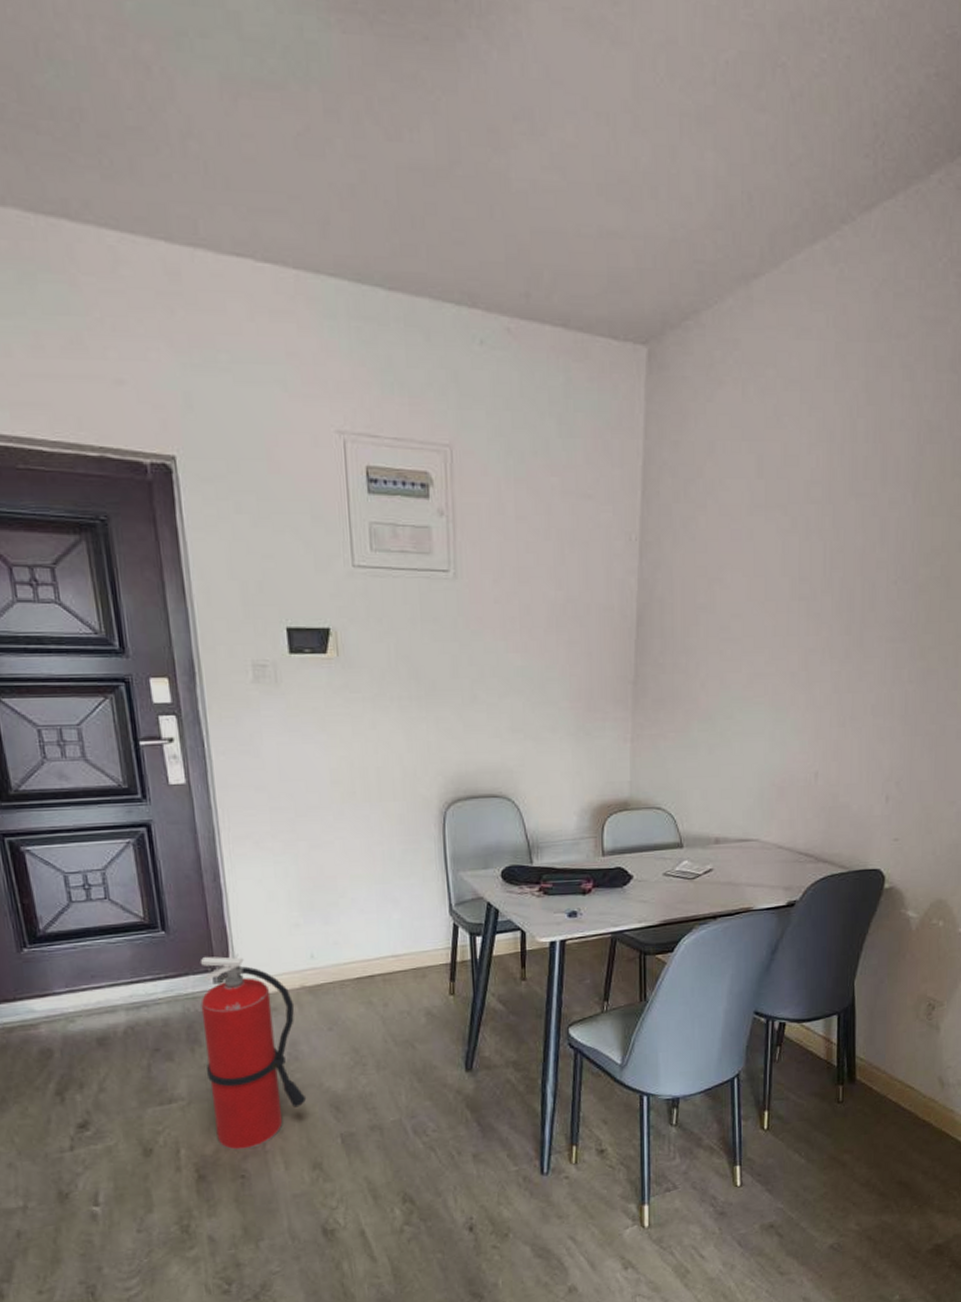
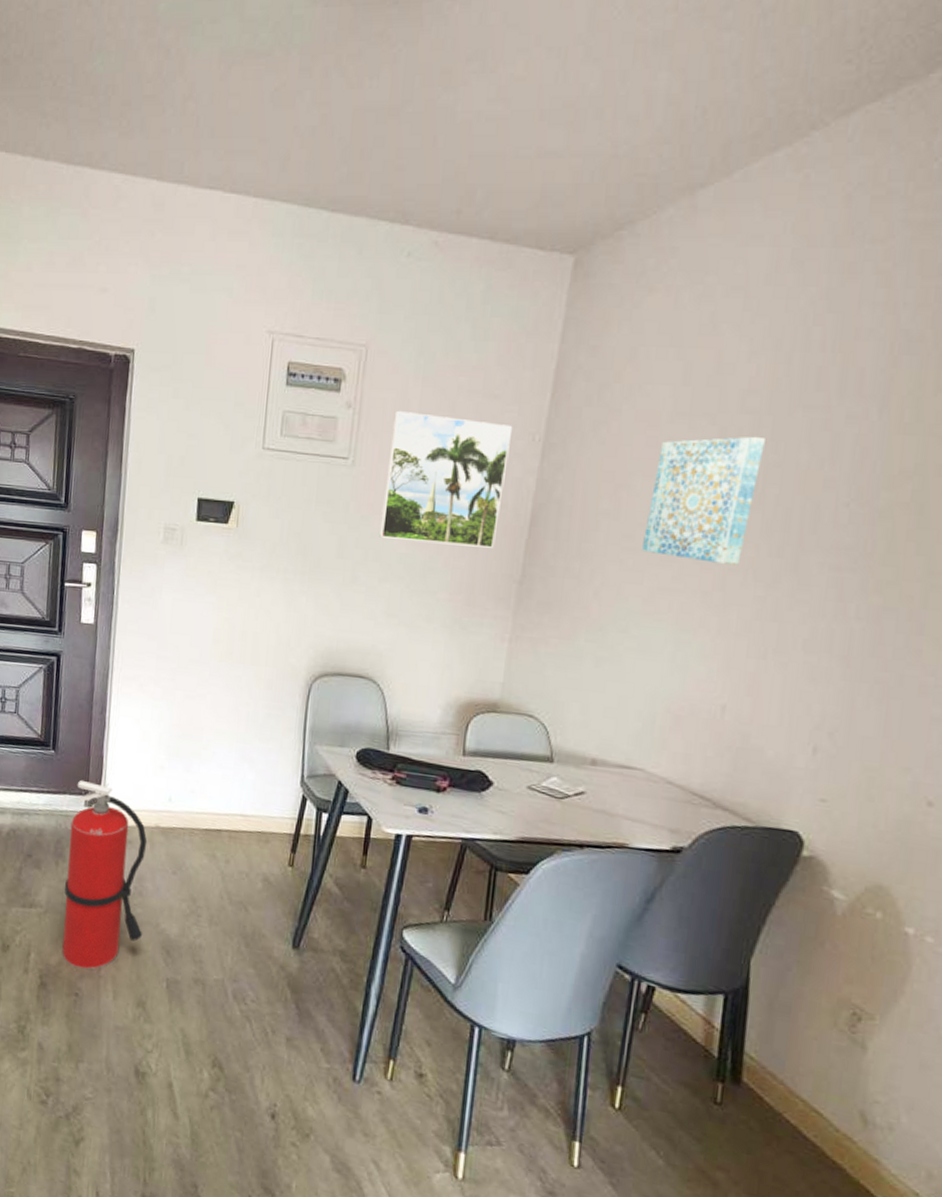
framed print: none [490,515,610,653] -> present [379,410,513,548]
wall art: none [738,524,828,647] -> present [642,436,765,566]

